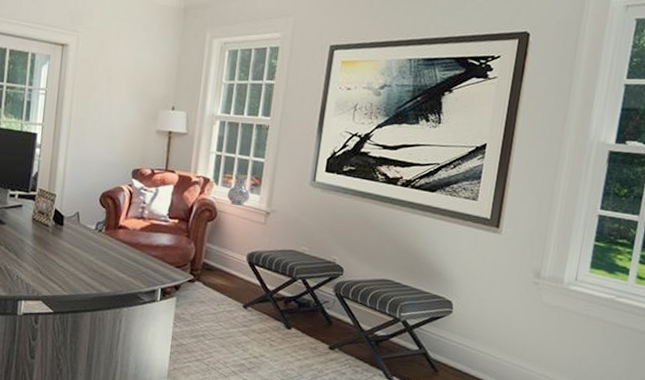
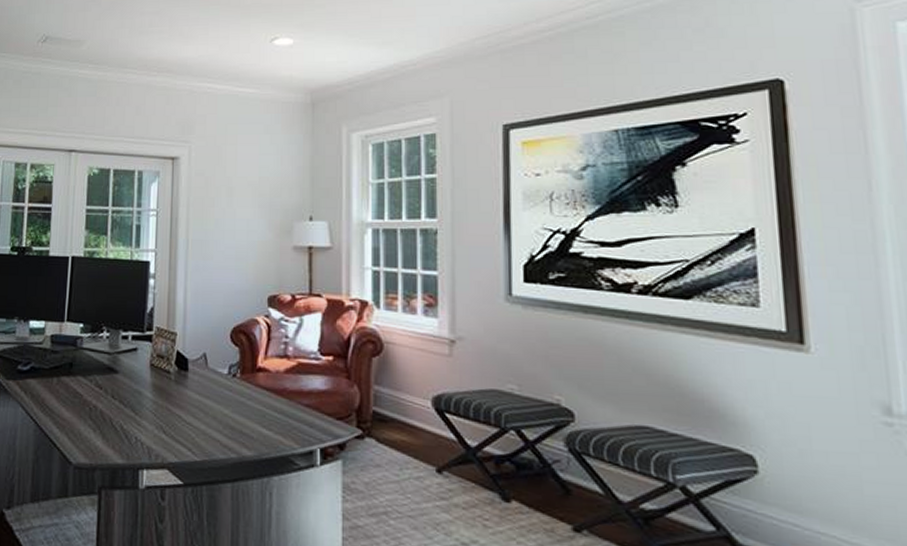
vase: present [227,174,250,206] -> none [393,294,424,334]

